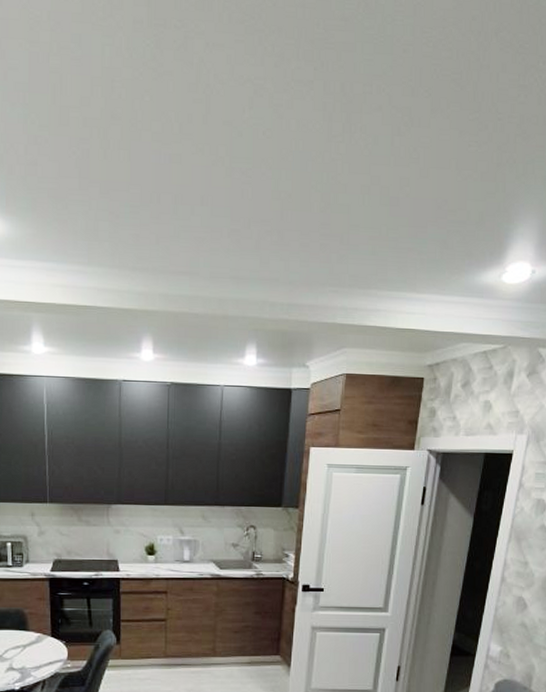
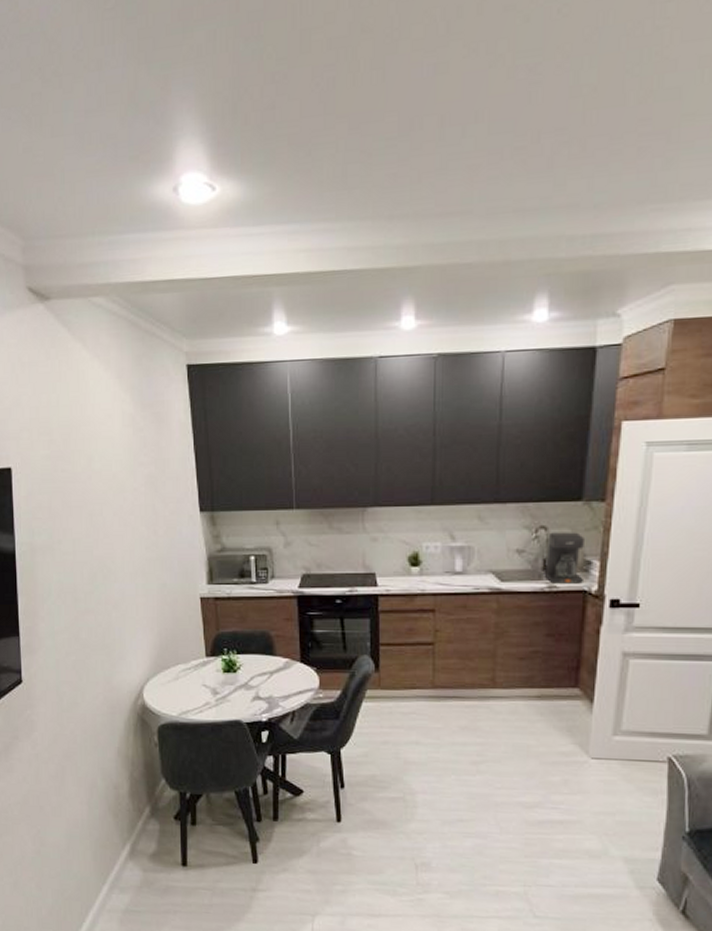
coffee maker: none [253,531,283,572] -> present [544,532,584,584]

